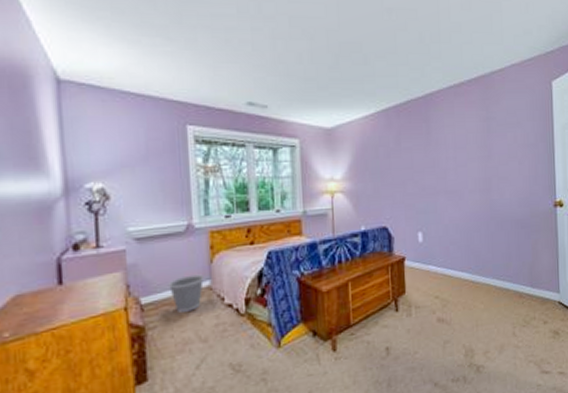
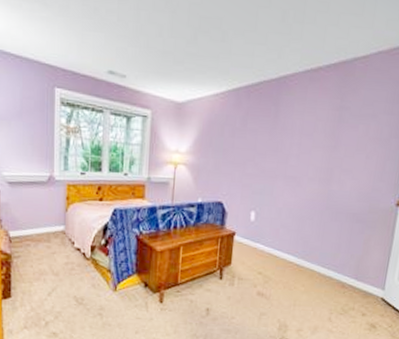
wastebasket: present [169,274,205,312] -> none [32,219,60,249]

